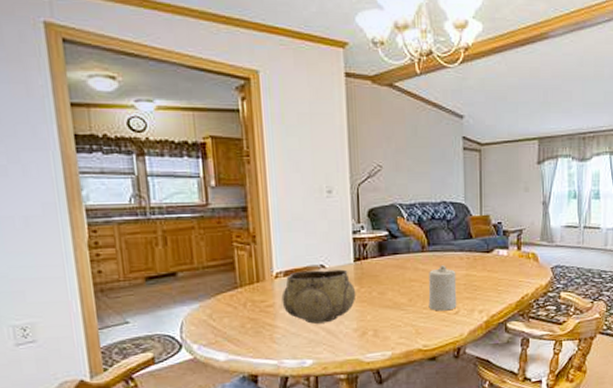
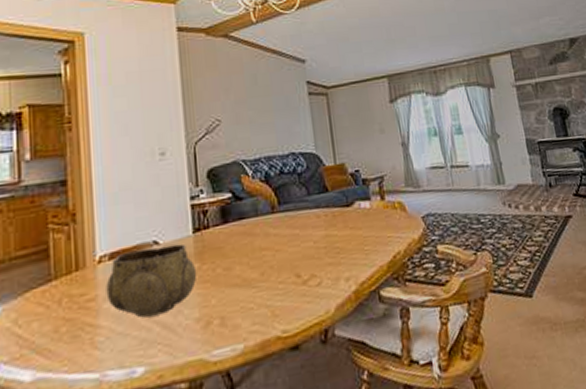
candle: present [428,265,457,311] -> none [282,226,319,285]

